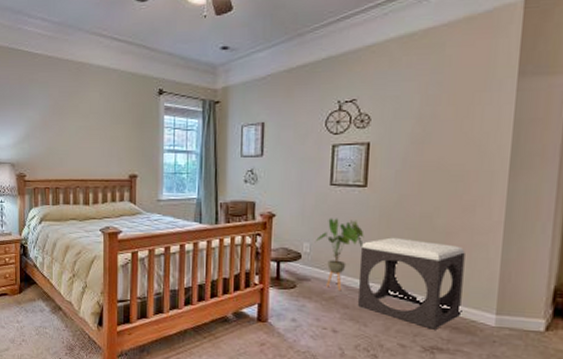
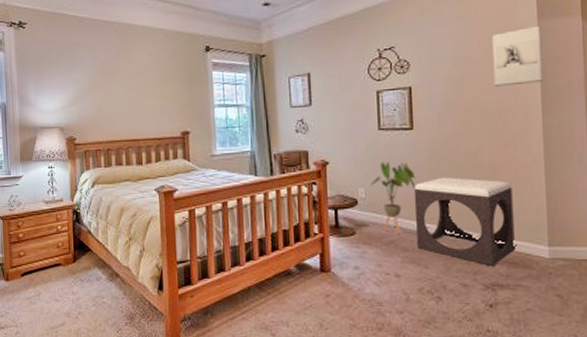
wall sculpture: none [460,83,521,148] -> present [492,25,544,87]

